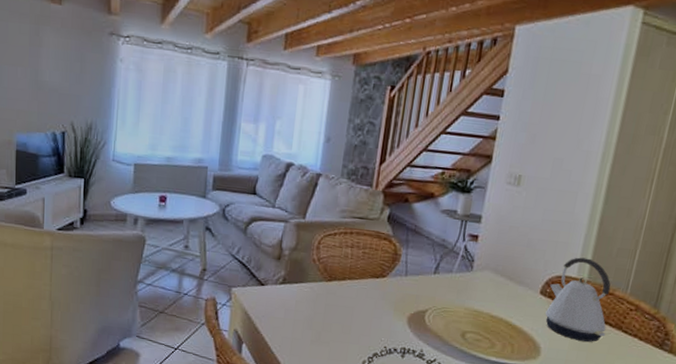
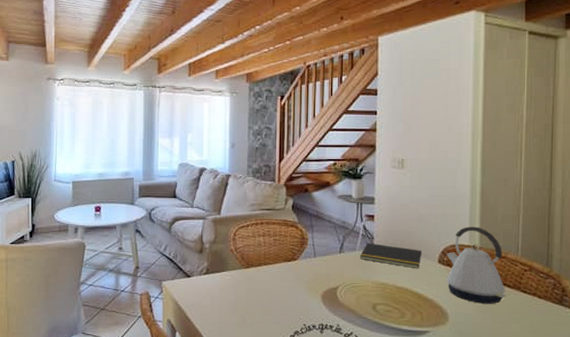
notepad: none [456,265,525,299] -> present [360,242,423,269]

